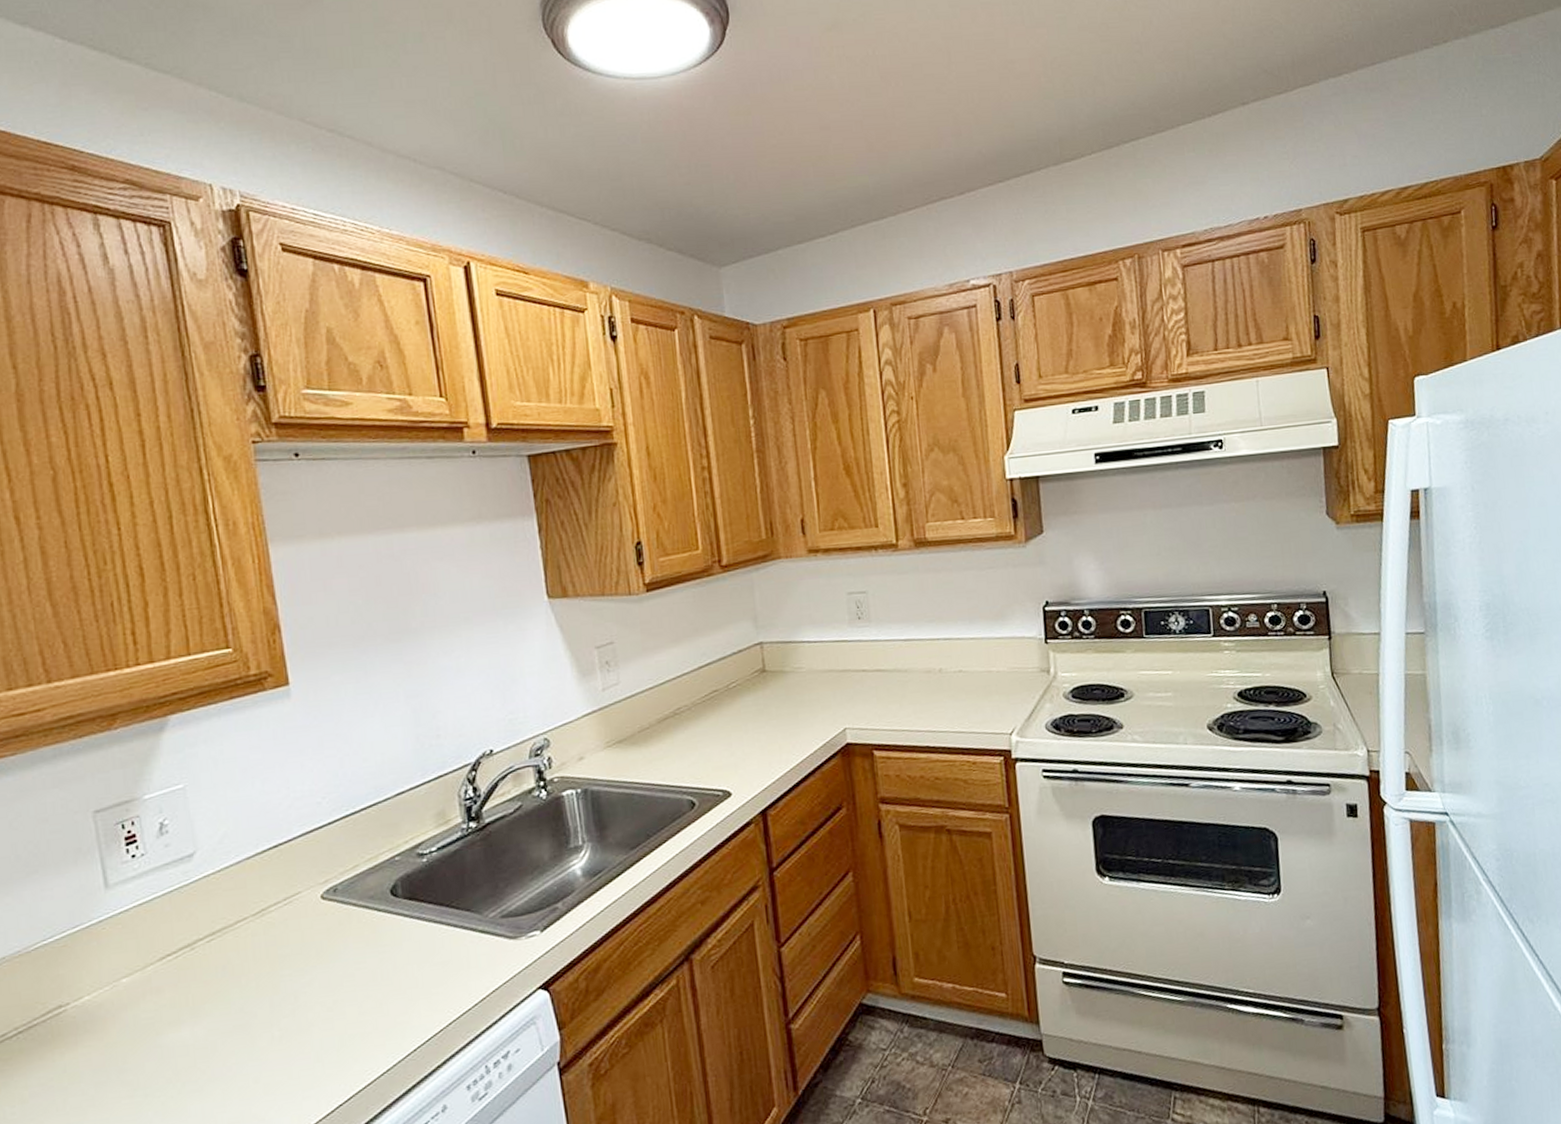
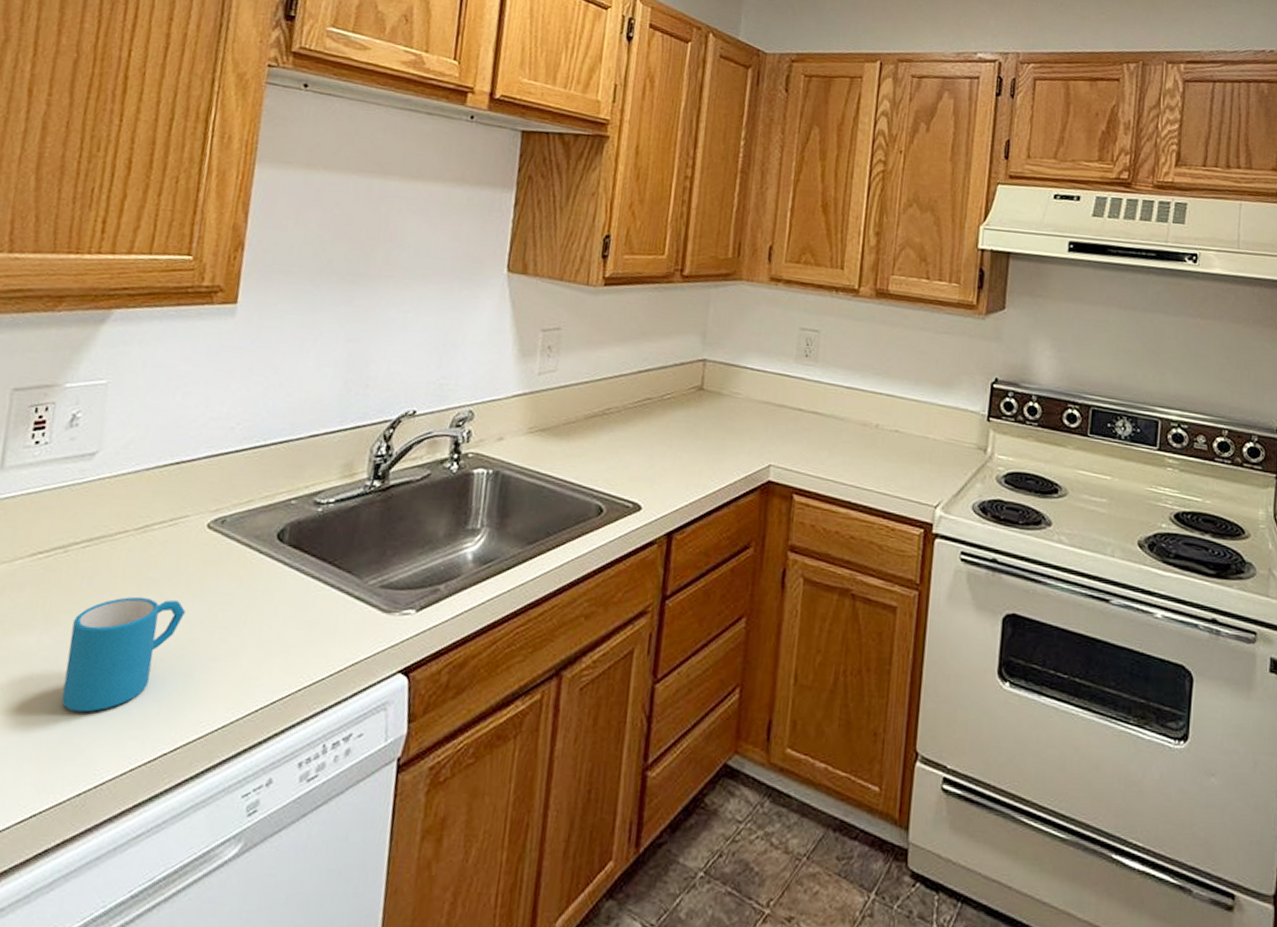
mug: none [220,969,323,1087] -> present [62,596,185,713]

